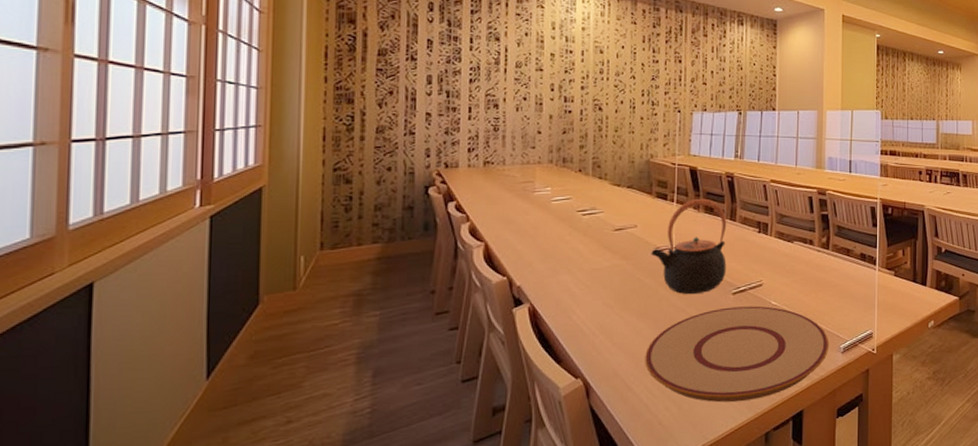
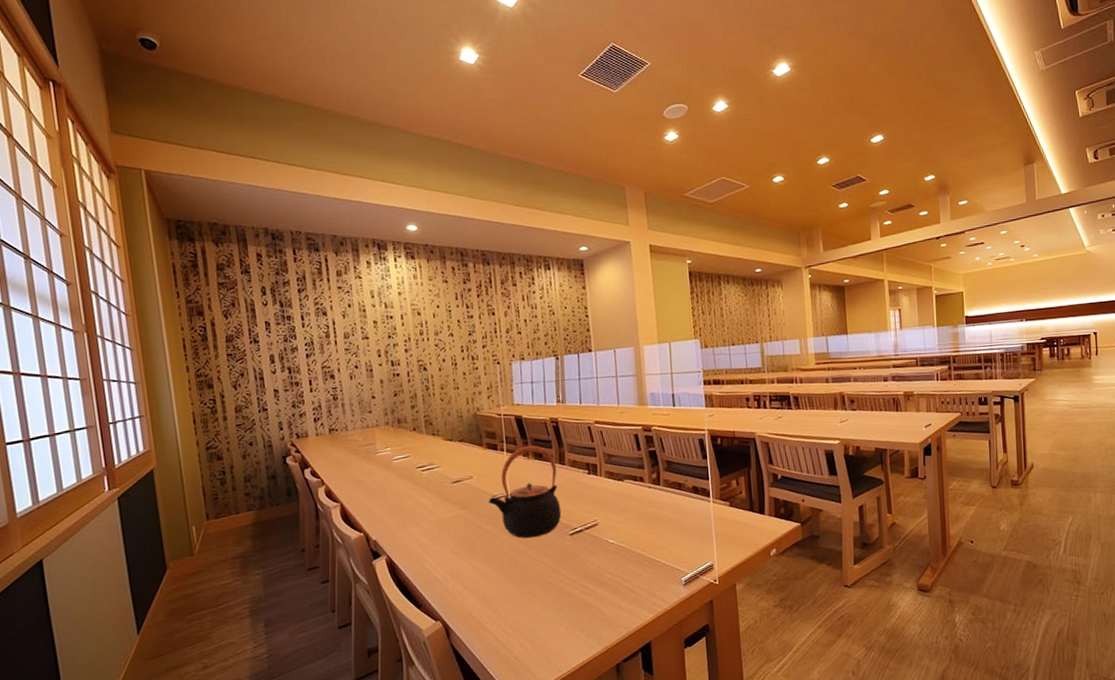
plate: present [645,306,829,403] -> none [495,544,670,638]

